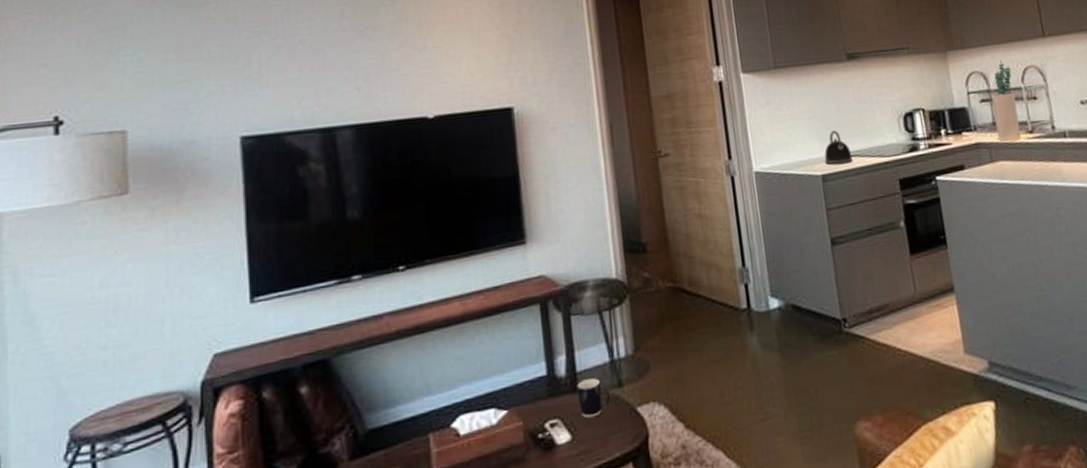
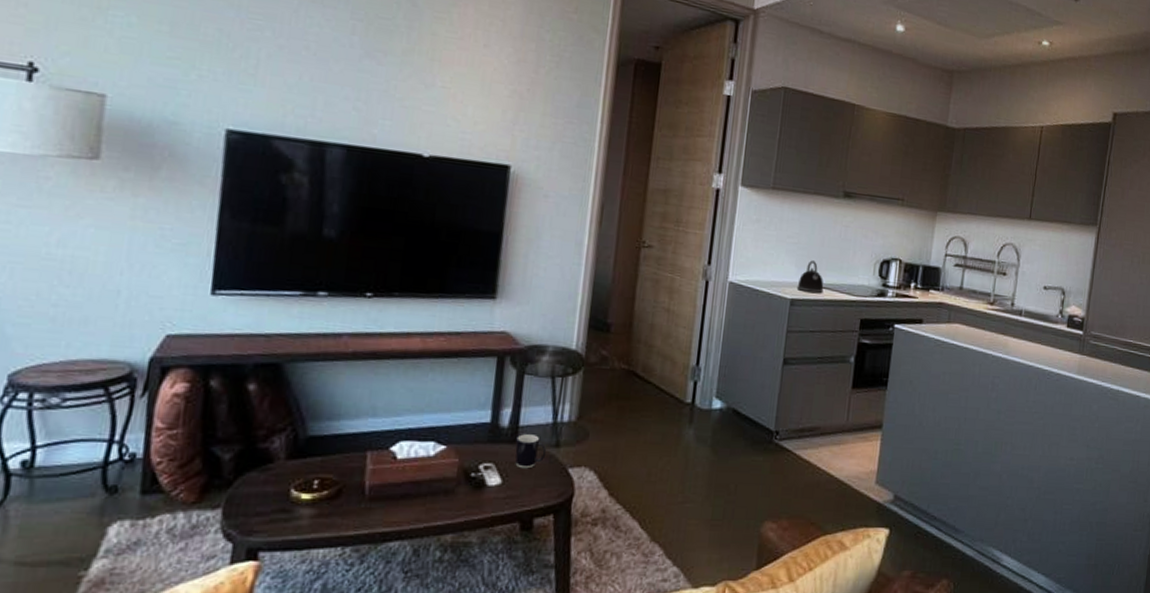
vase: present [991,61,1021,143] -> none [960,232,991,309]

